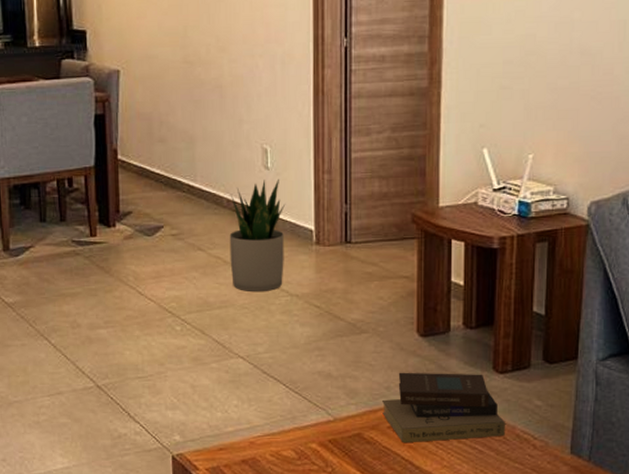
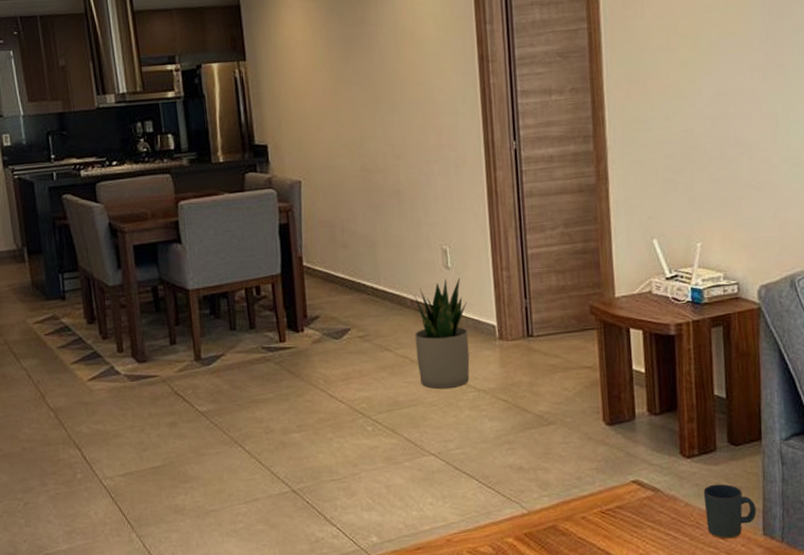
books: present [382,372,505,443] -> none [574,459,697,533]
mug: none [513,401,566,455] -> present [703,484,757,539]

